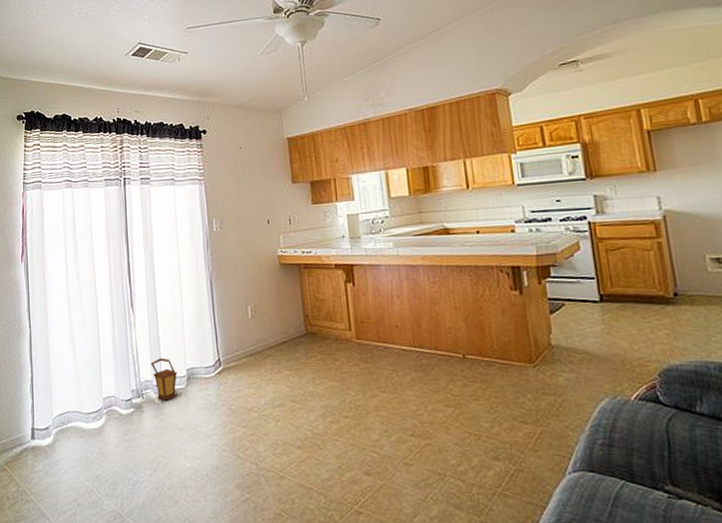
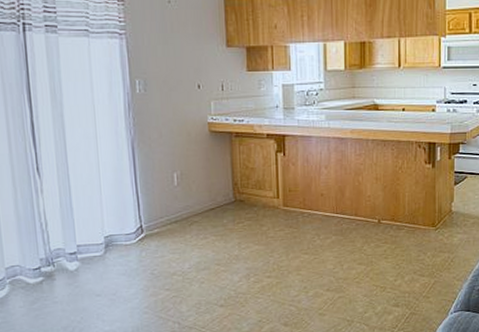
lantern: present [150,358,177,401] -> none [62,225,94,269]

